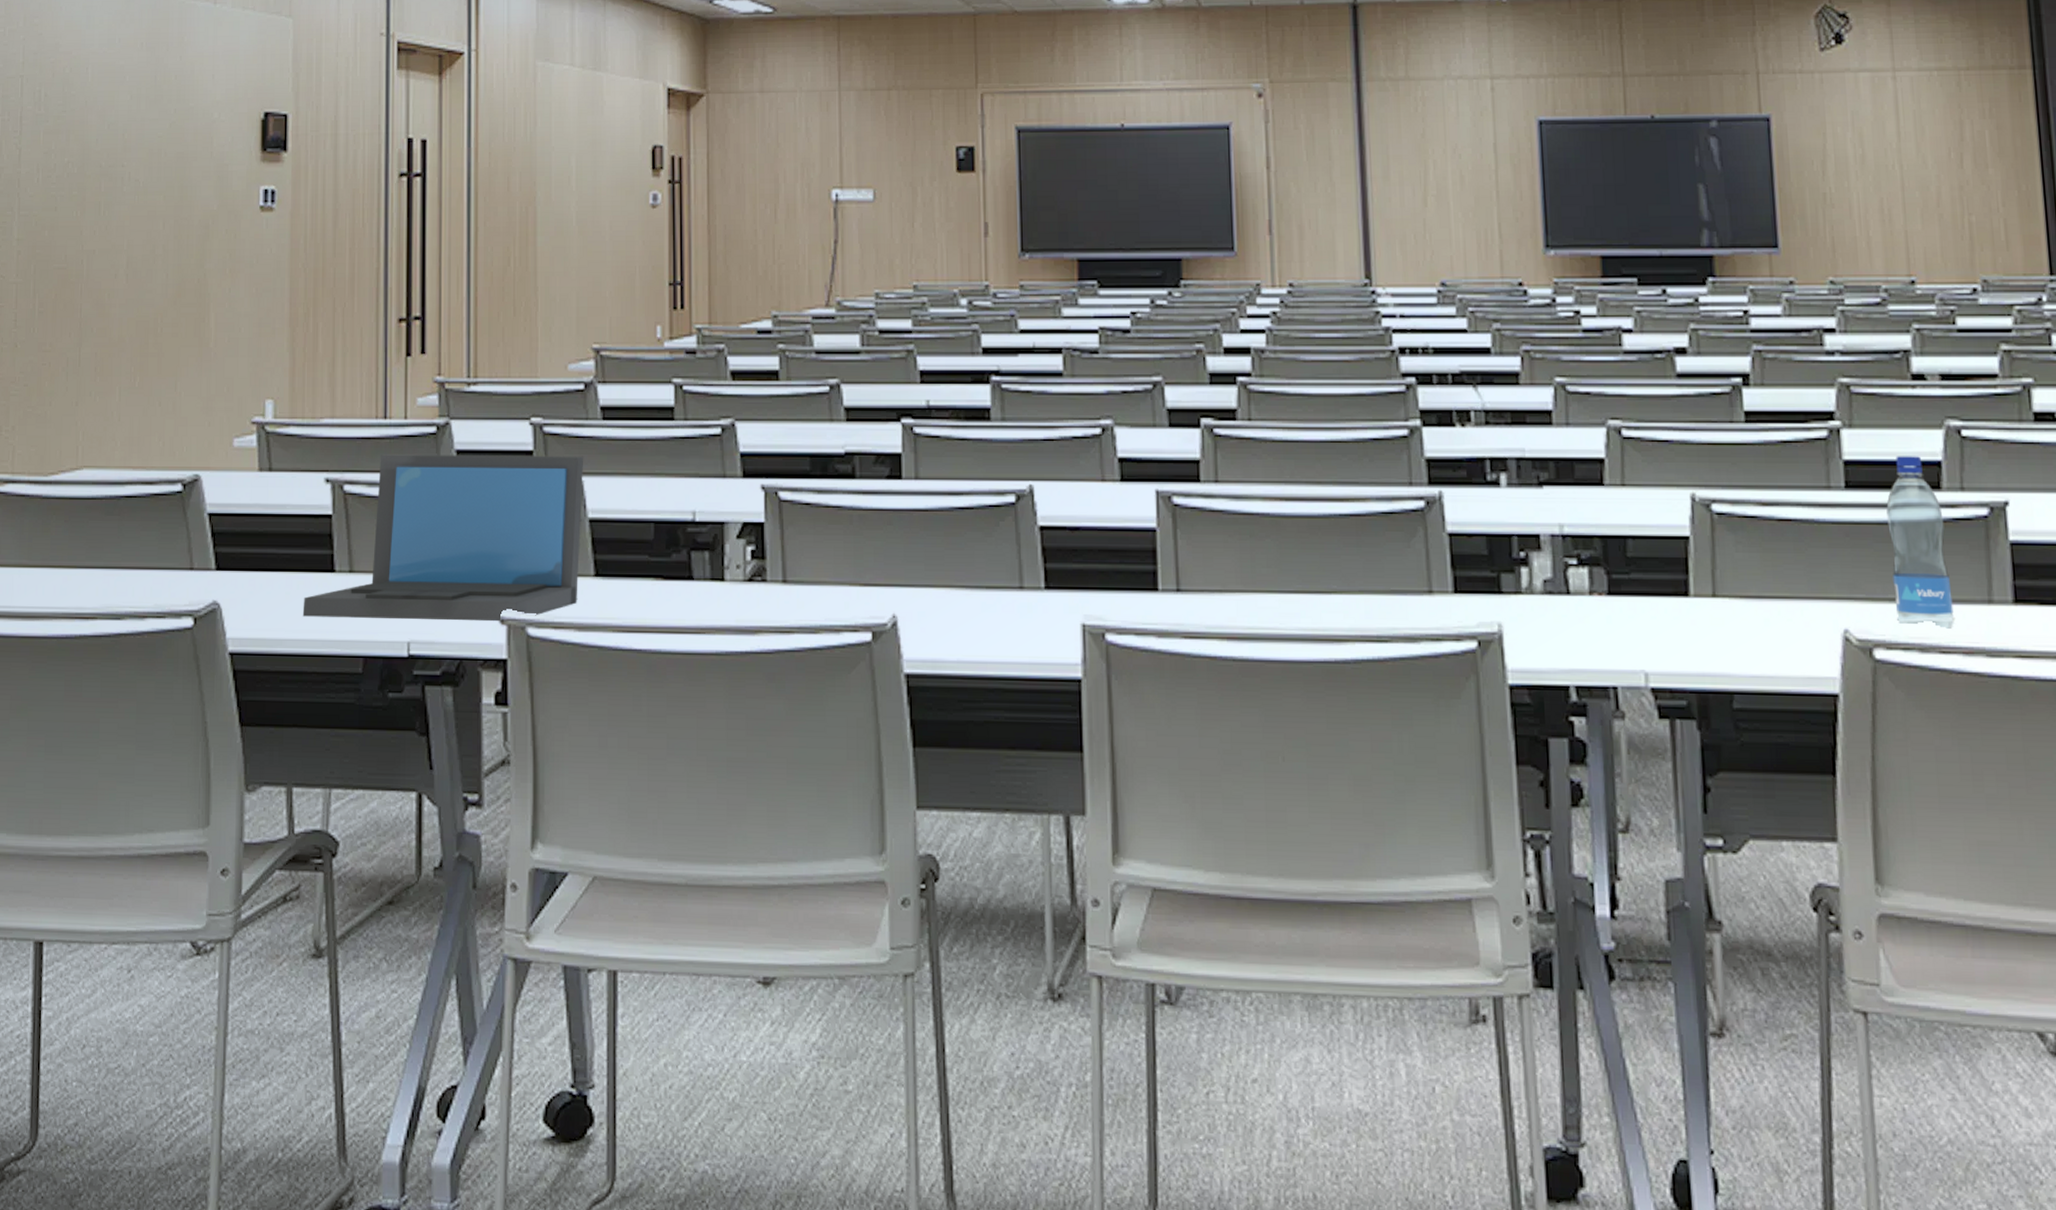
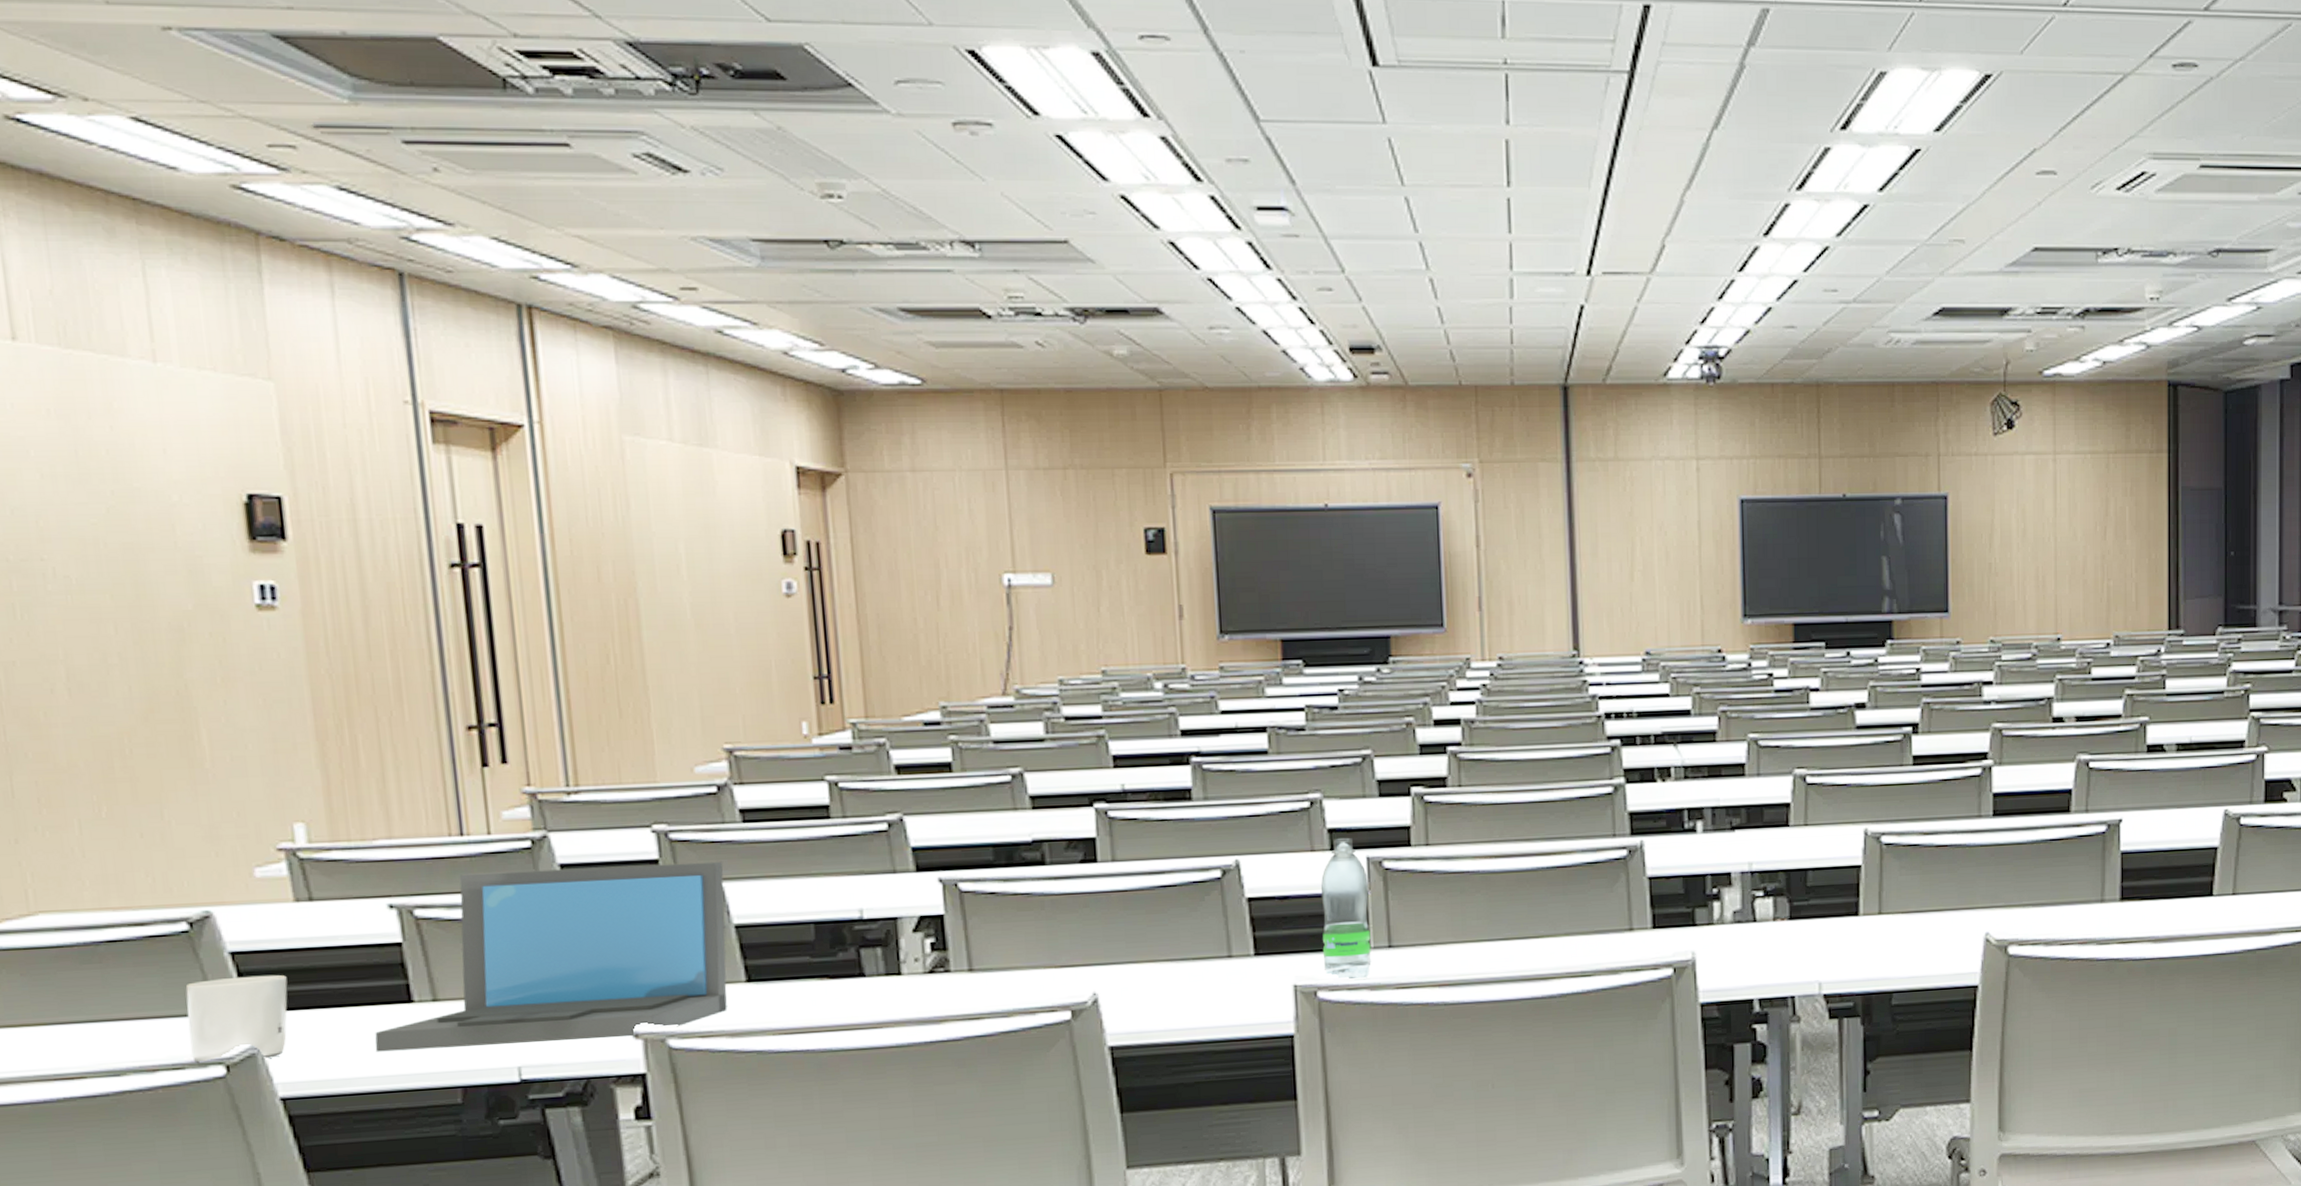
mug: none [170,536,246,615] -> present [185,974,288,1064]
bottle: none [1110,469,1160,625] -> present [1320,838,1372,980]
bottle: present [1886,456,1954,629] -> none [2025,786,2073,925]

